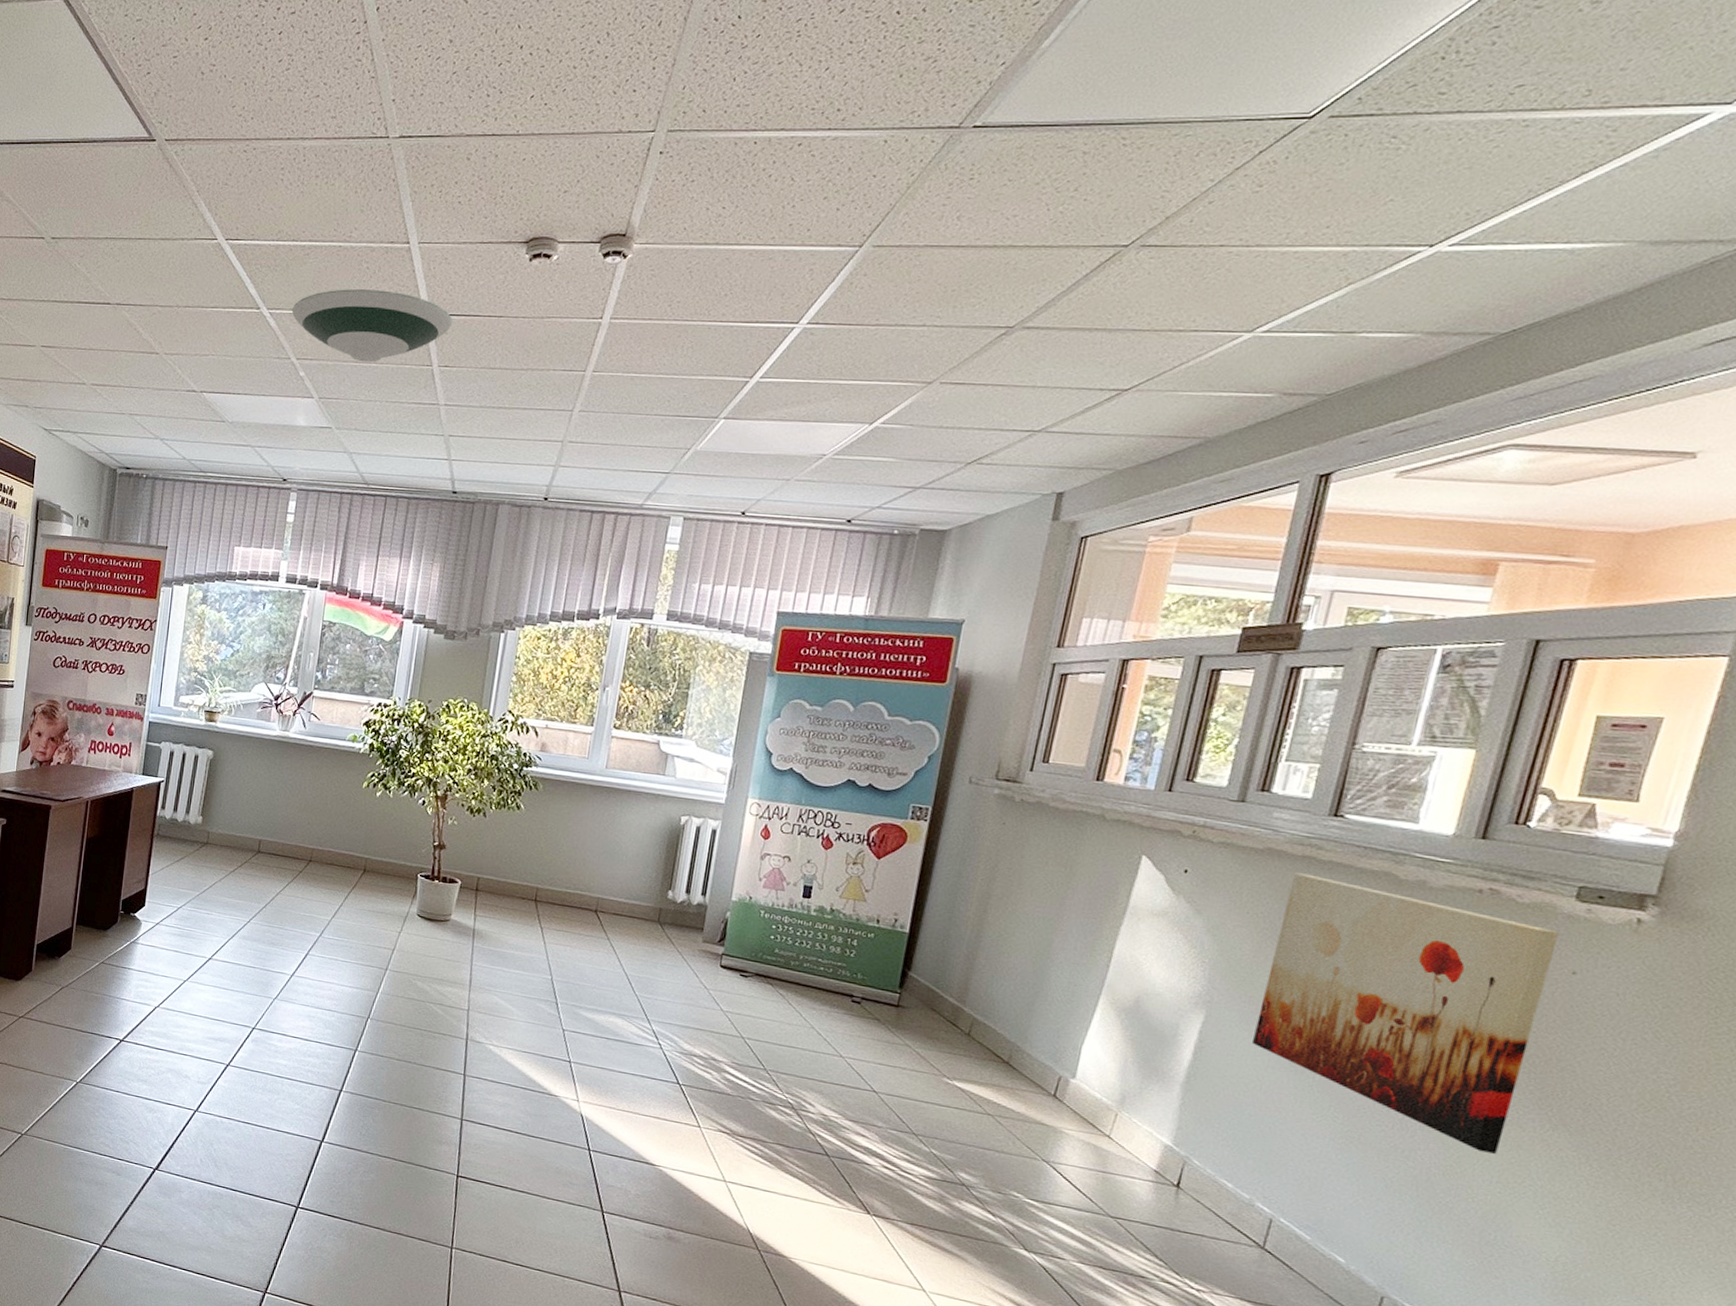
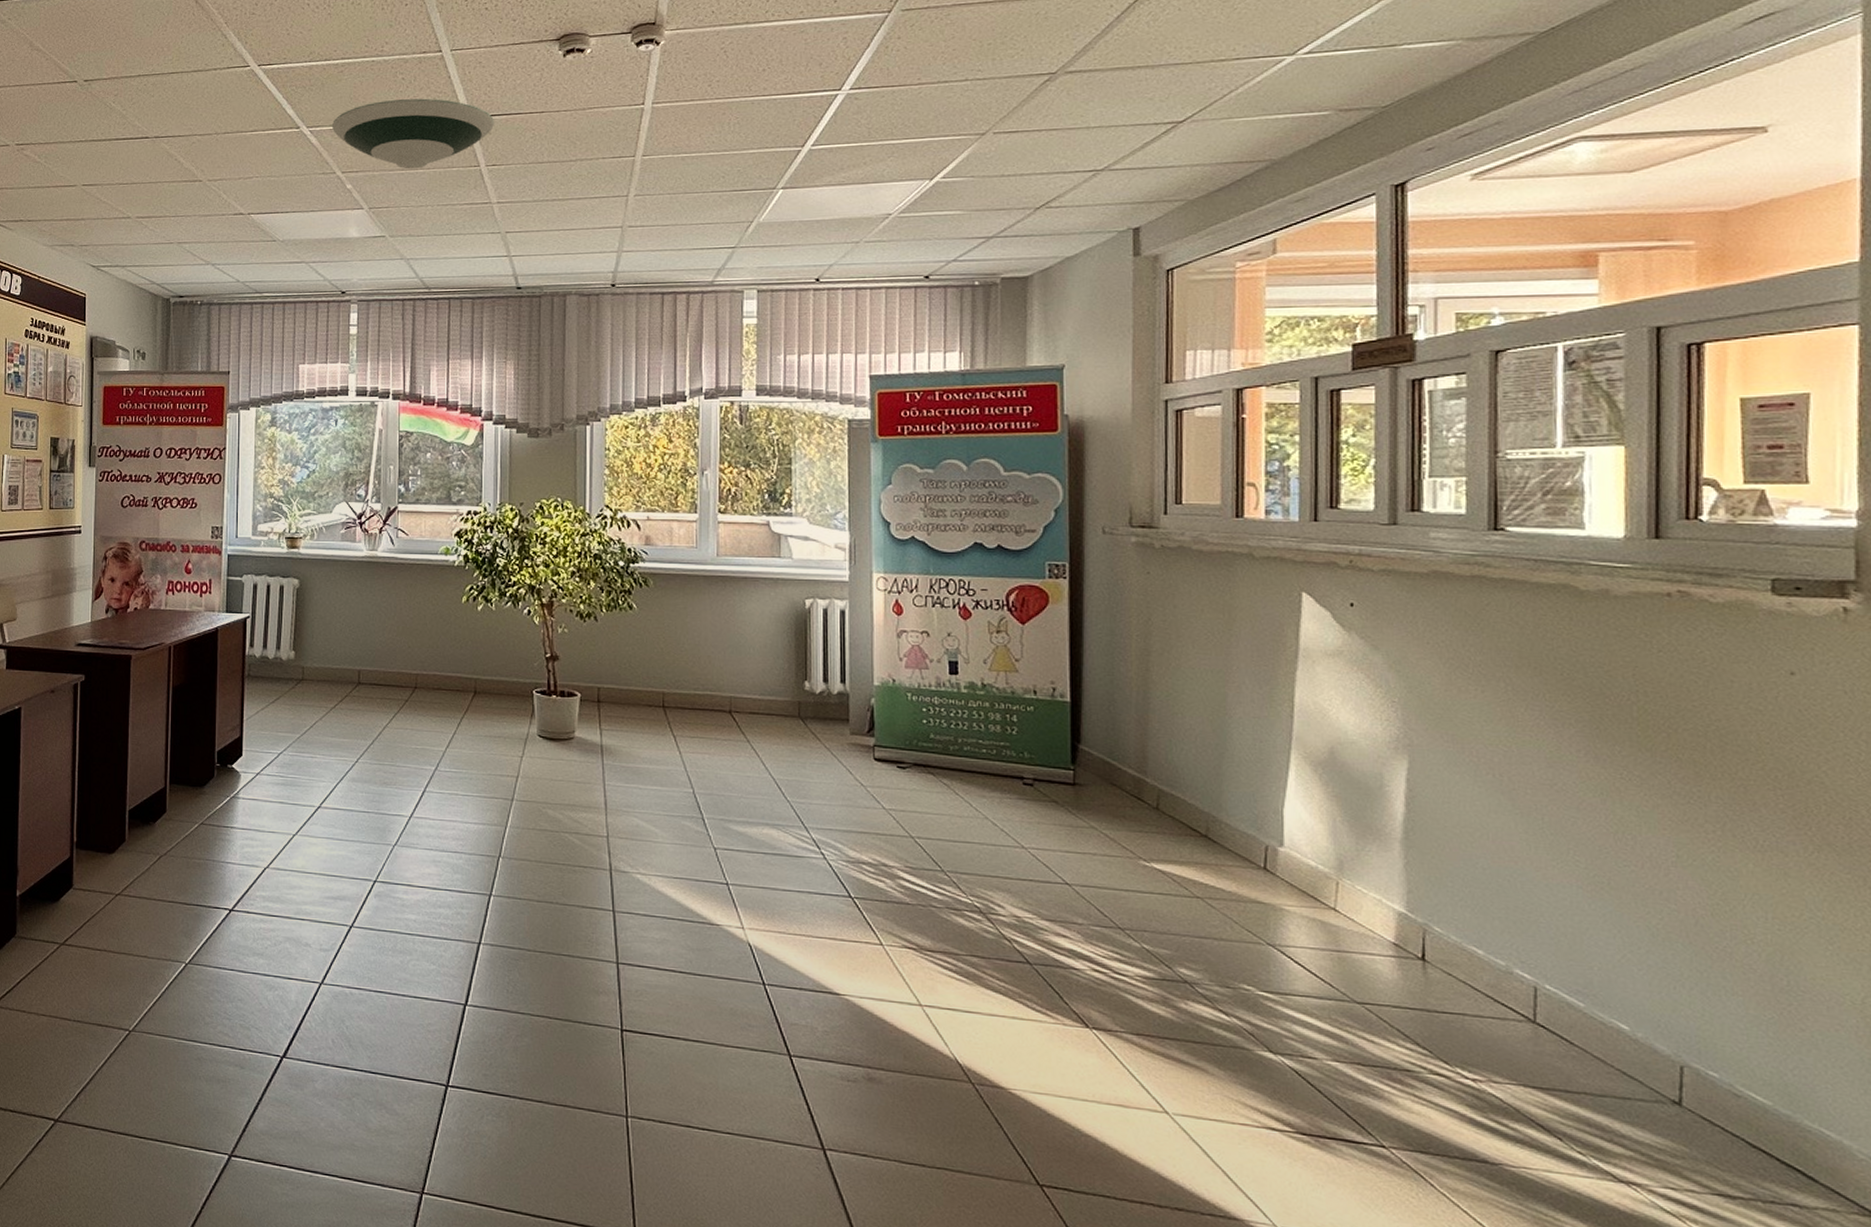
wall art: present [1253,872,1559,1154] -> none [1465,594,1765,885]

